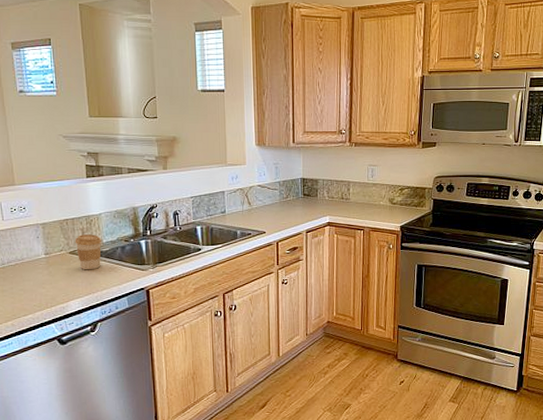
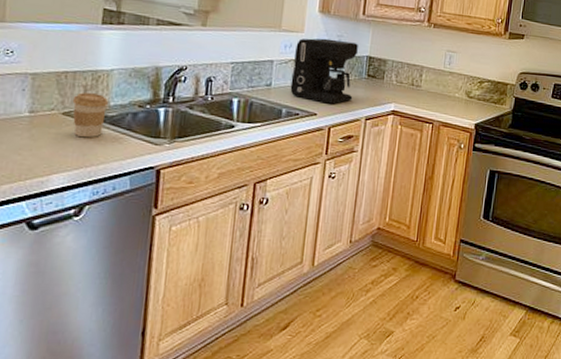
coffee maker: none [241,167,294,223] -> present [290,38,358,104]

